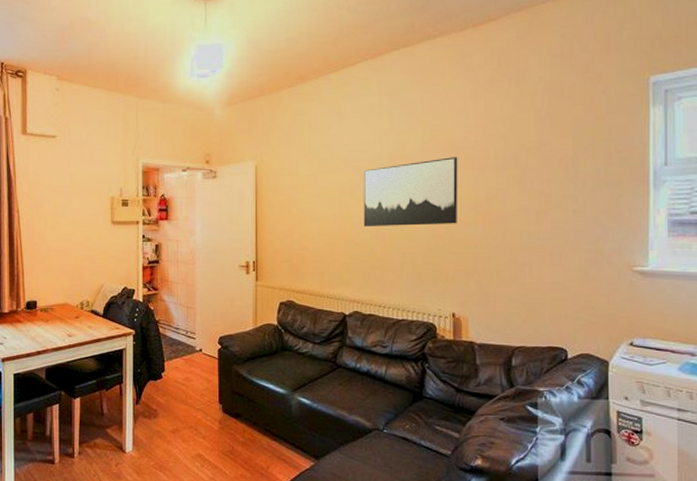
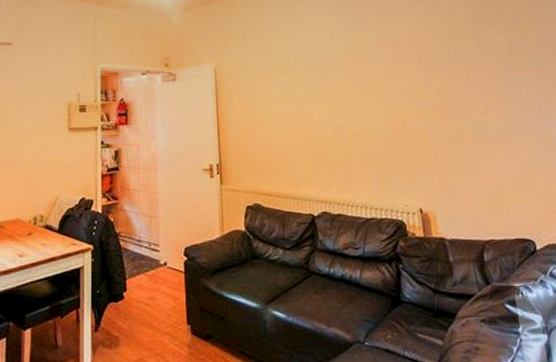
wall art: present [363,157,458,226] -> none [319,54,413,124]

